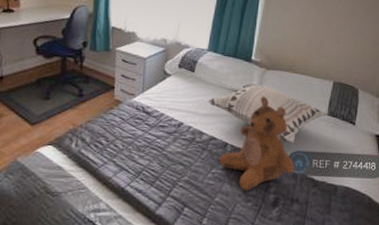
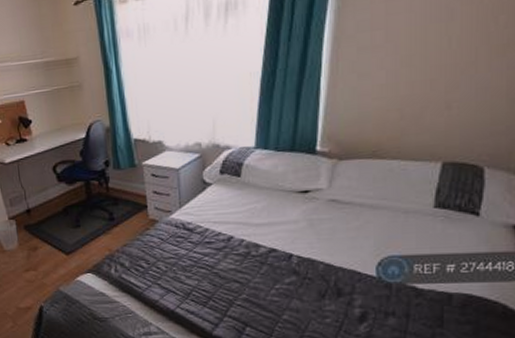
decorative pillow: present [208,84,327,144] -> none [262,180,433,248]
teddy bear: present [219,96,295,191] -> none [284,193,388,306]

